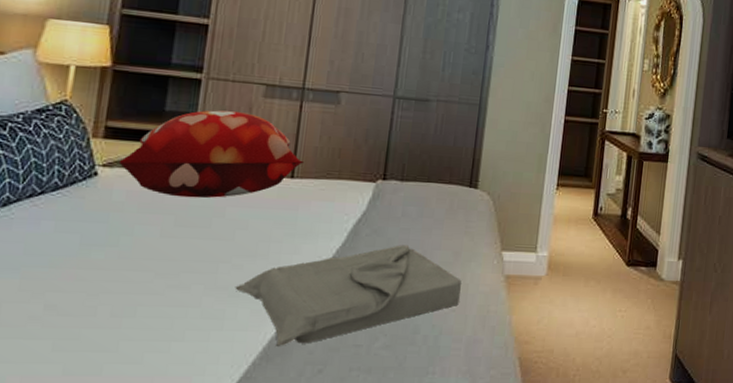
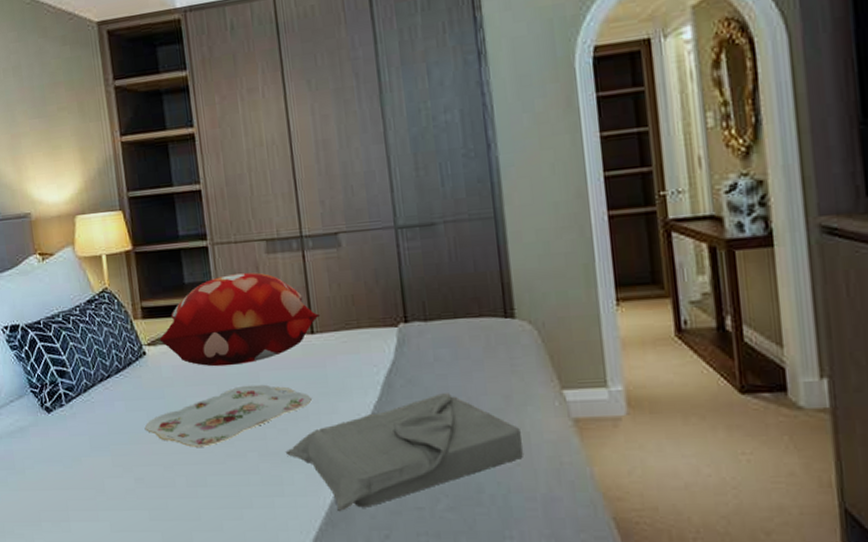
serving tray: none [73,218,276,276] -> present [144,384,312,447]

